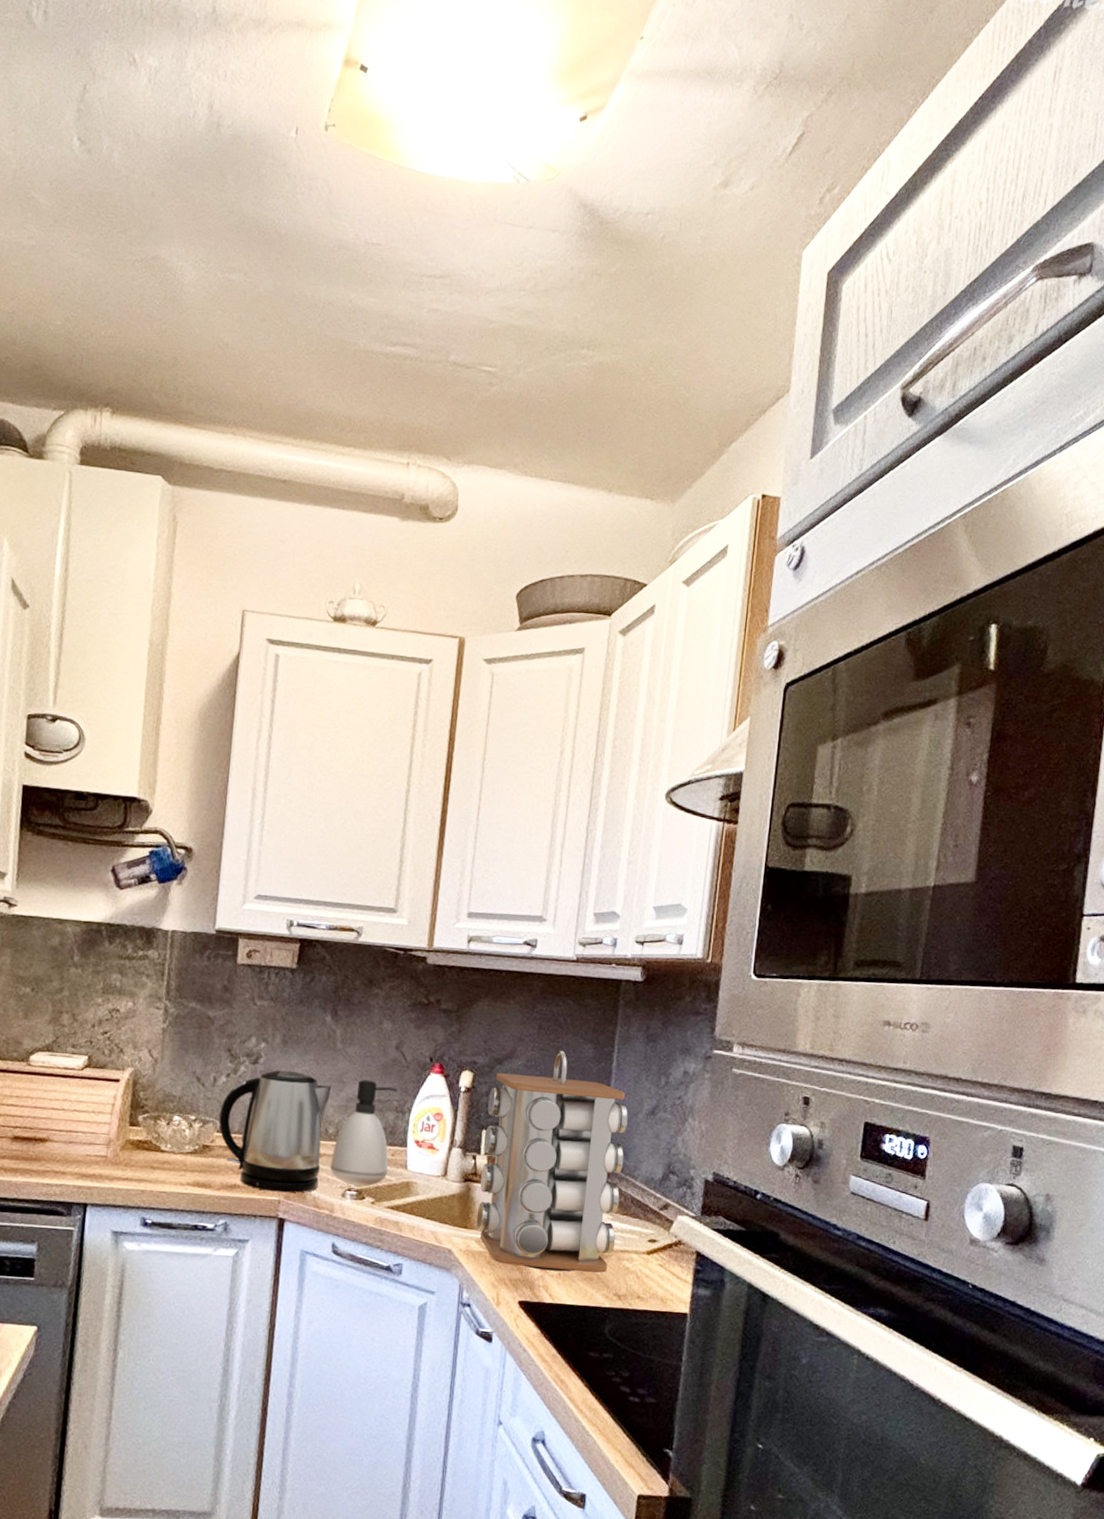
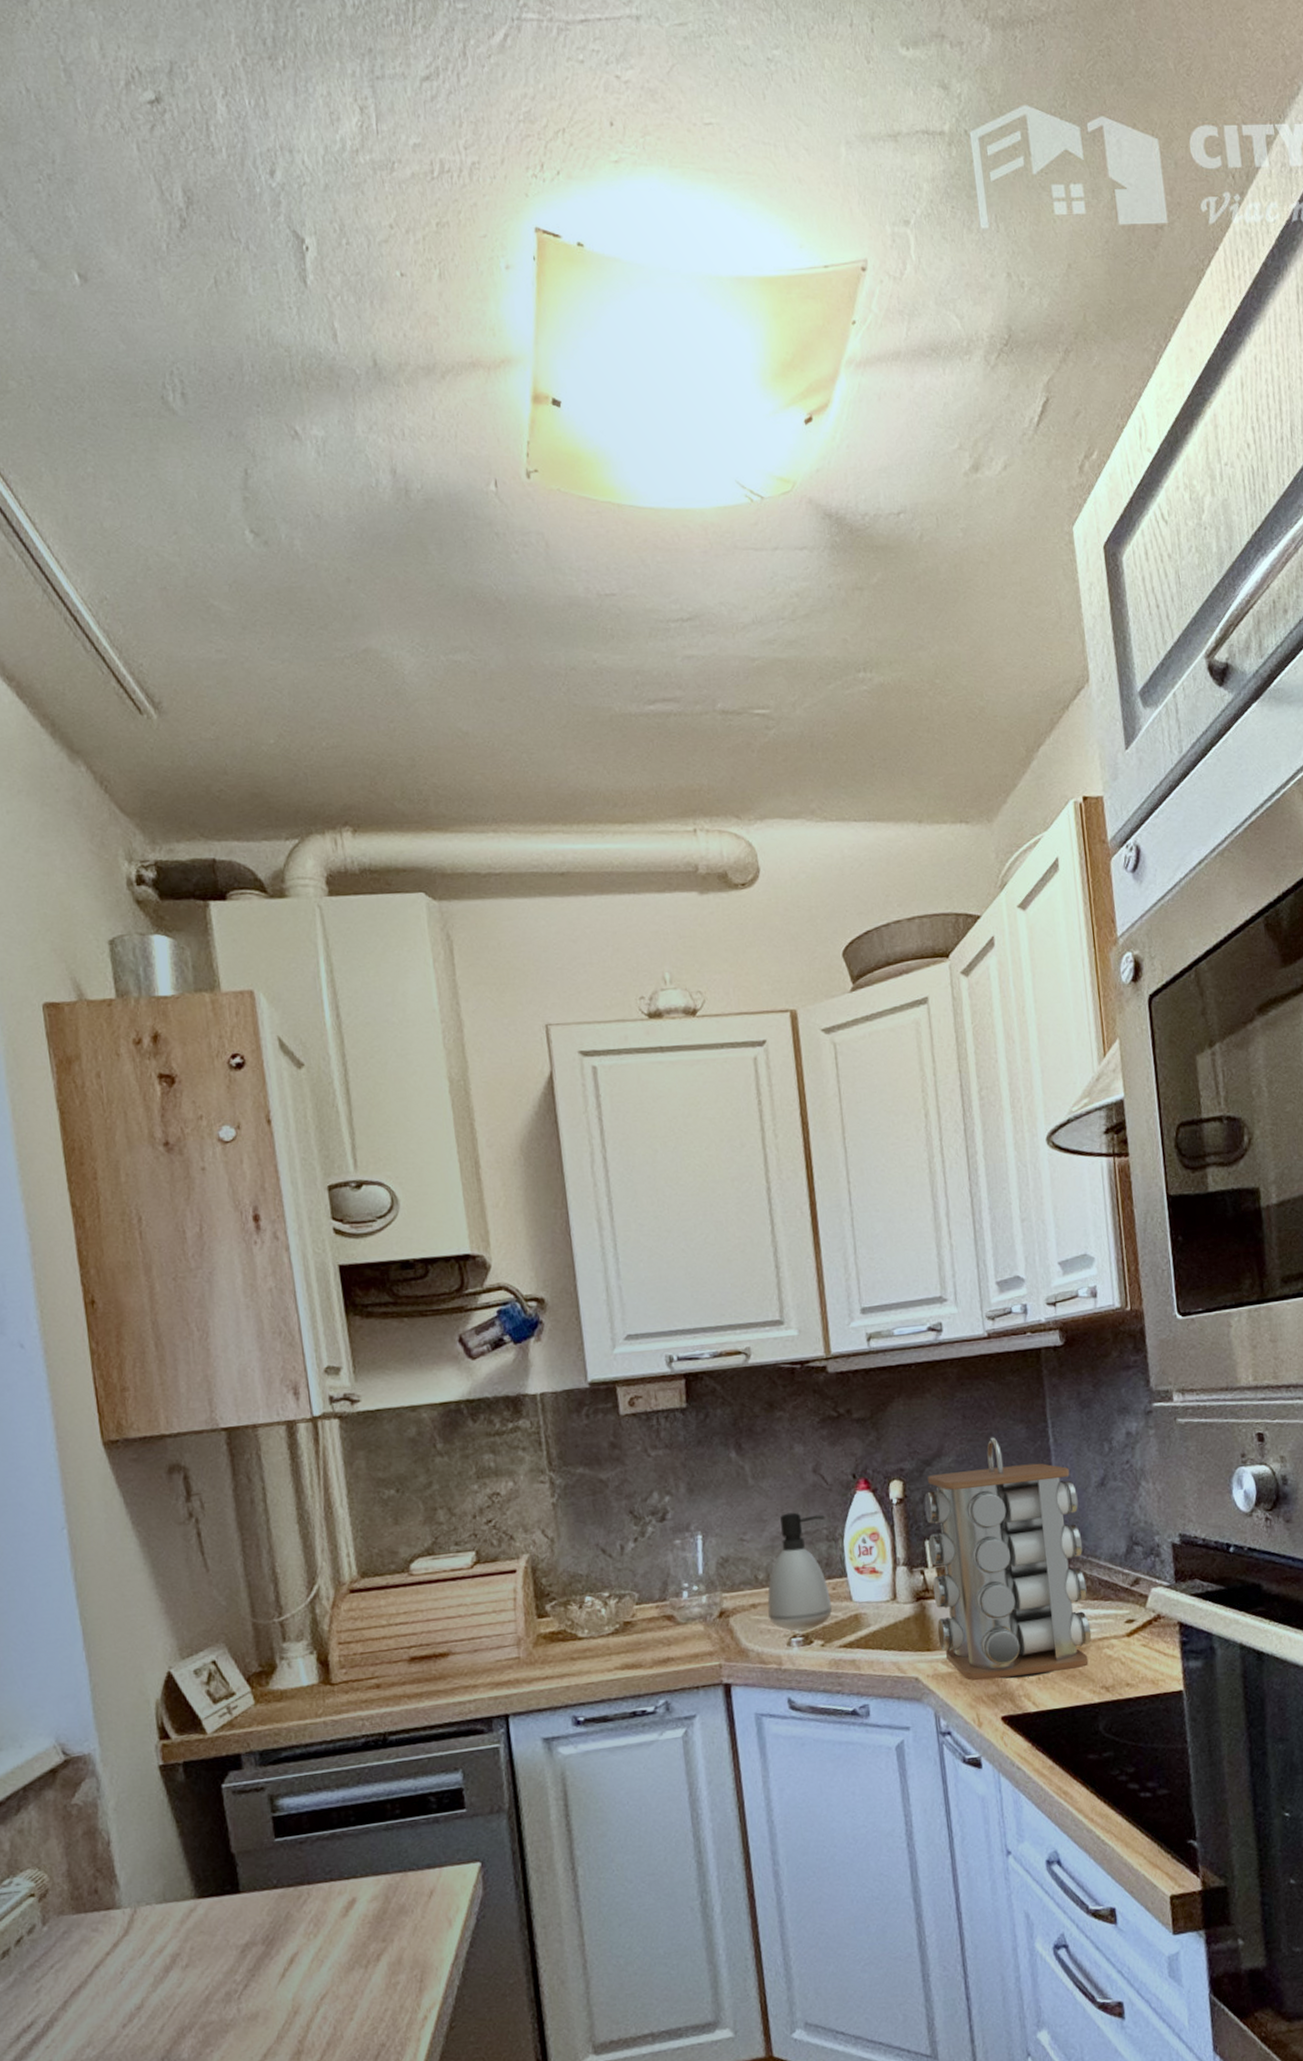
kettle: present [218,1070,331,1193] -> none [634,1520,760,1658]

